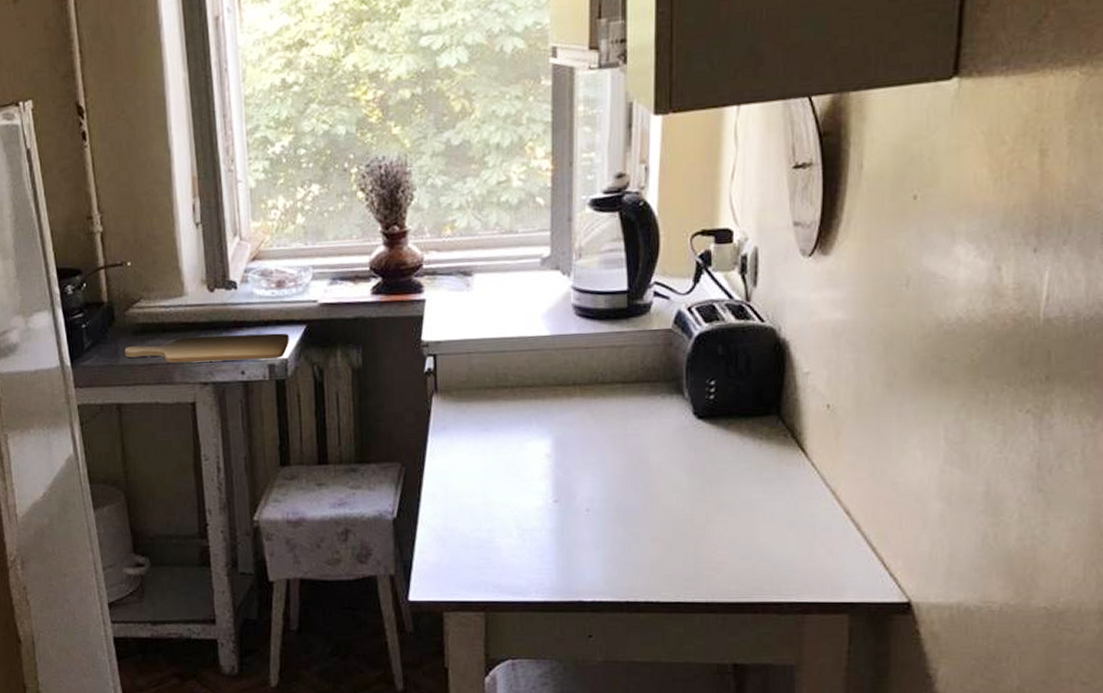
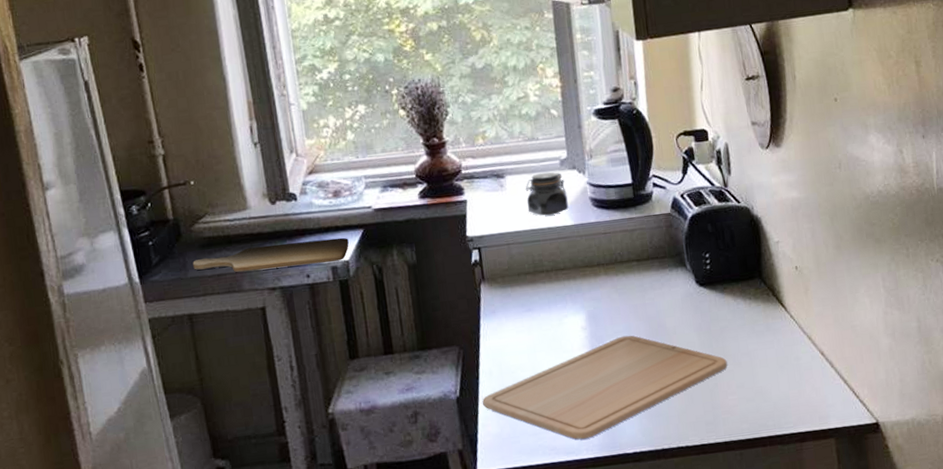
chopping board: none [422,468,721,579] -> present [482,335,728,439]
jar: none [495,272,546,323] -> present [525,172,569,216]

